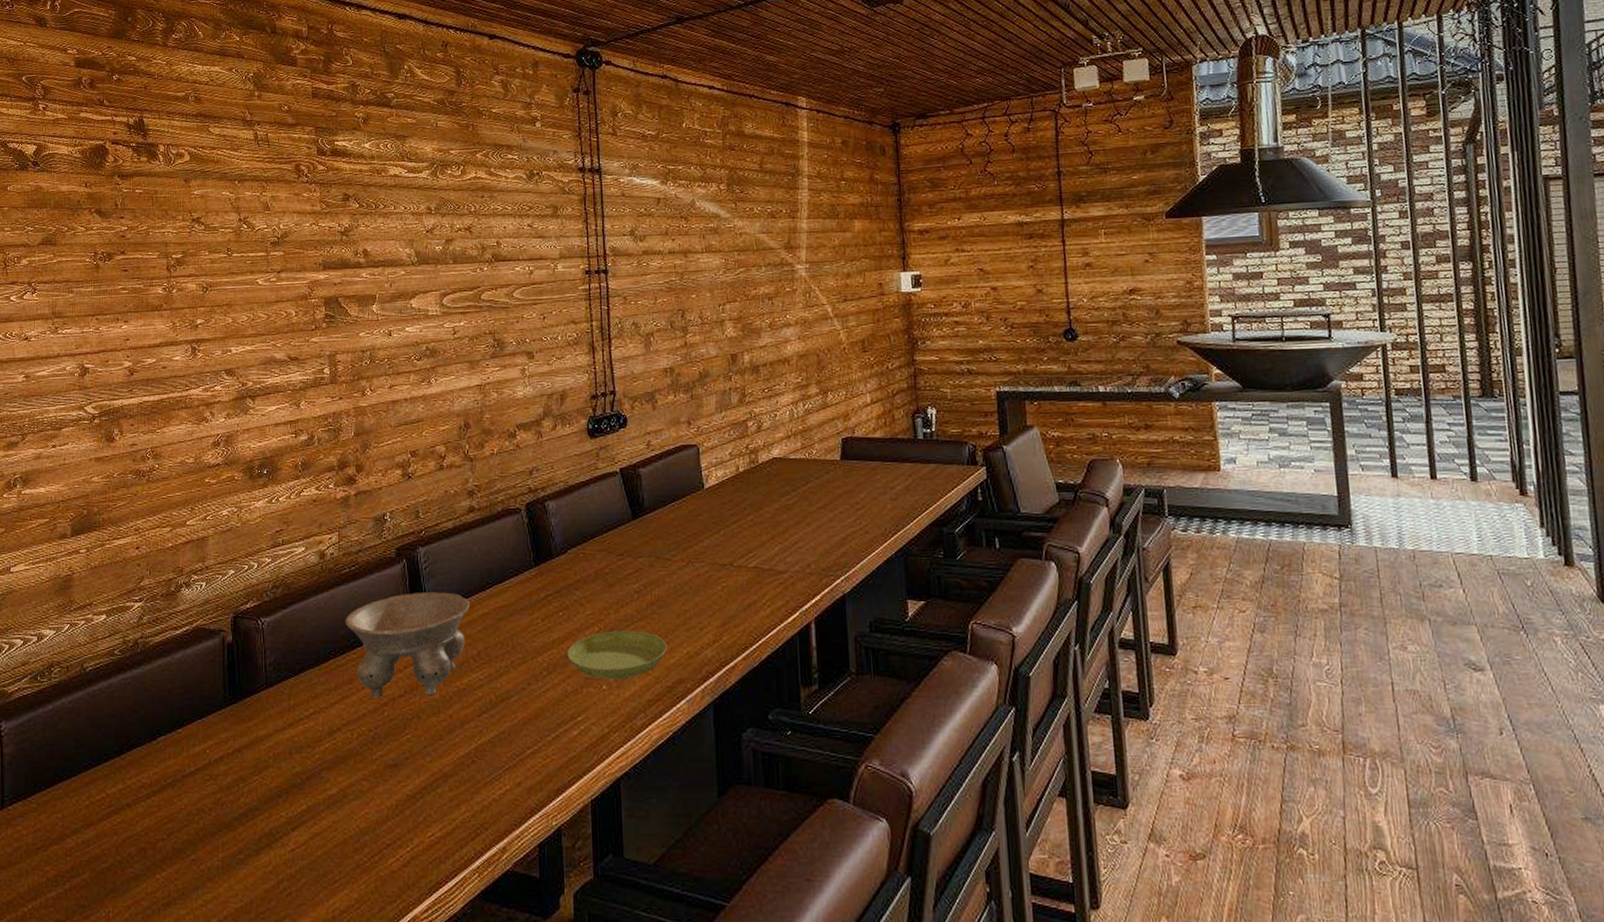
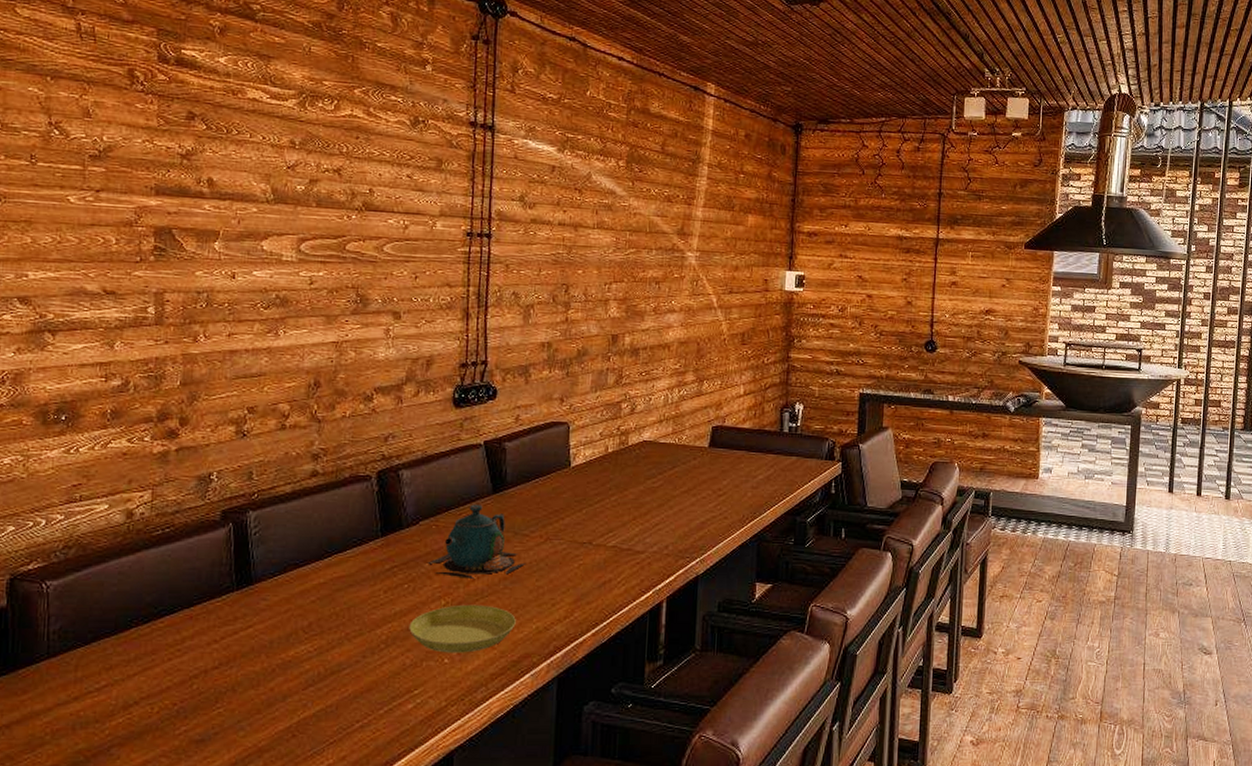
bowl: present [345,592,470,698] -> none [153,559,304,670]
teapot: none [577,531,671,605] -> present [426,504,526,579]

